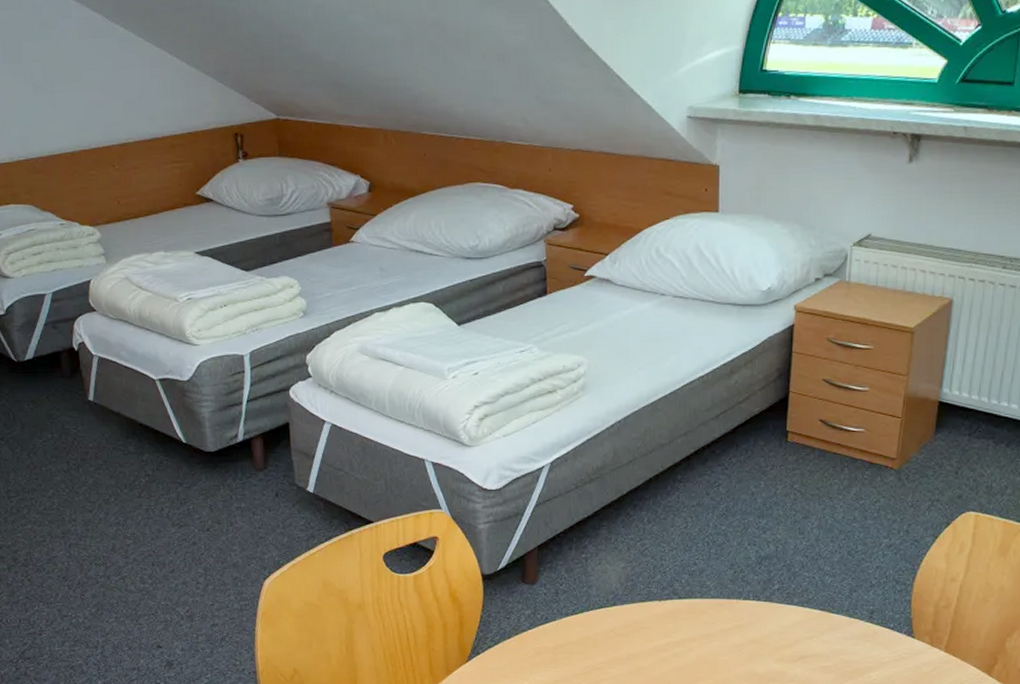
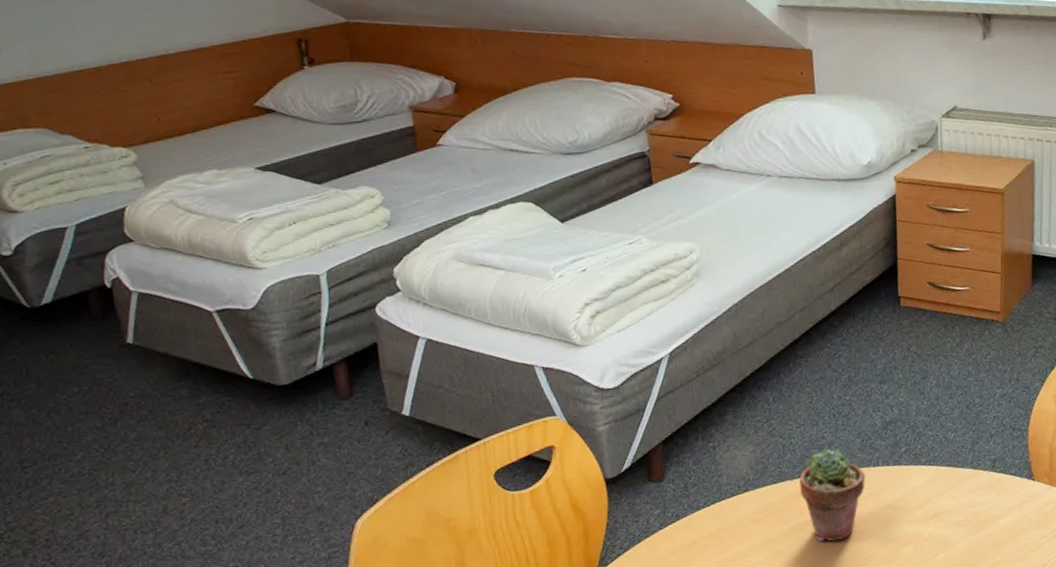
potted succulent: none [667,576,735,667] -> present [799,449,866,542]

